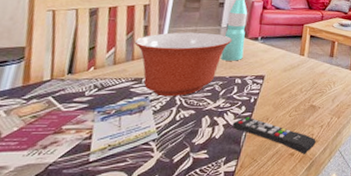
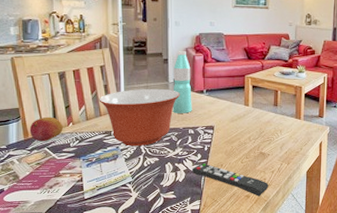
fruit: none [32,58,81,89] -> present [29,116,63,142]

